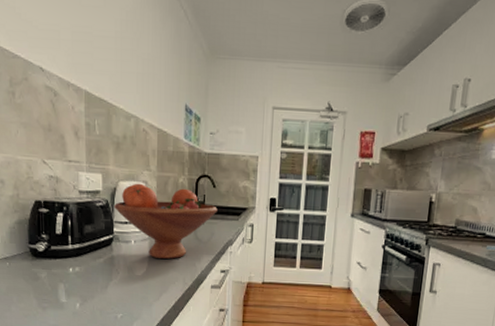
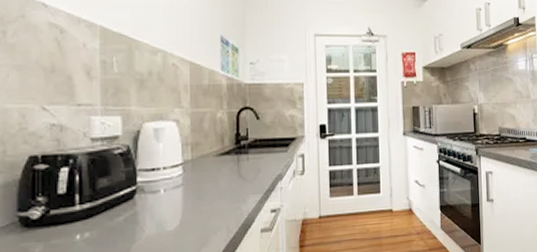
fruit bowl: present [113,183,218,260] -> none [136,122,263,207]

